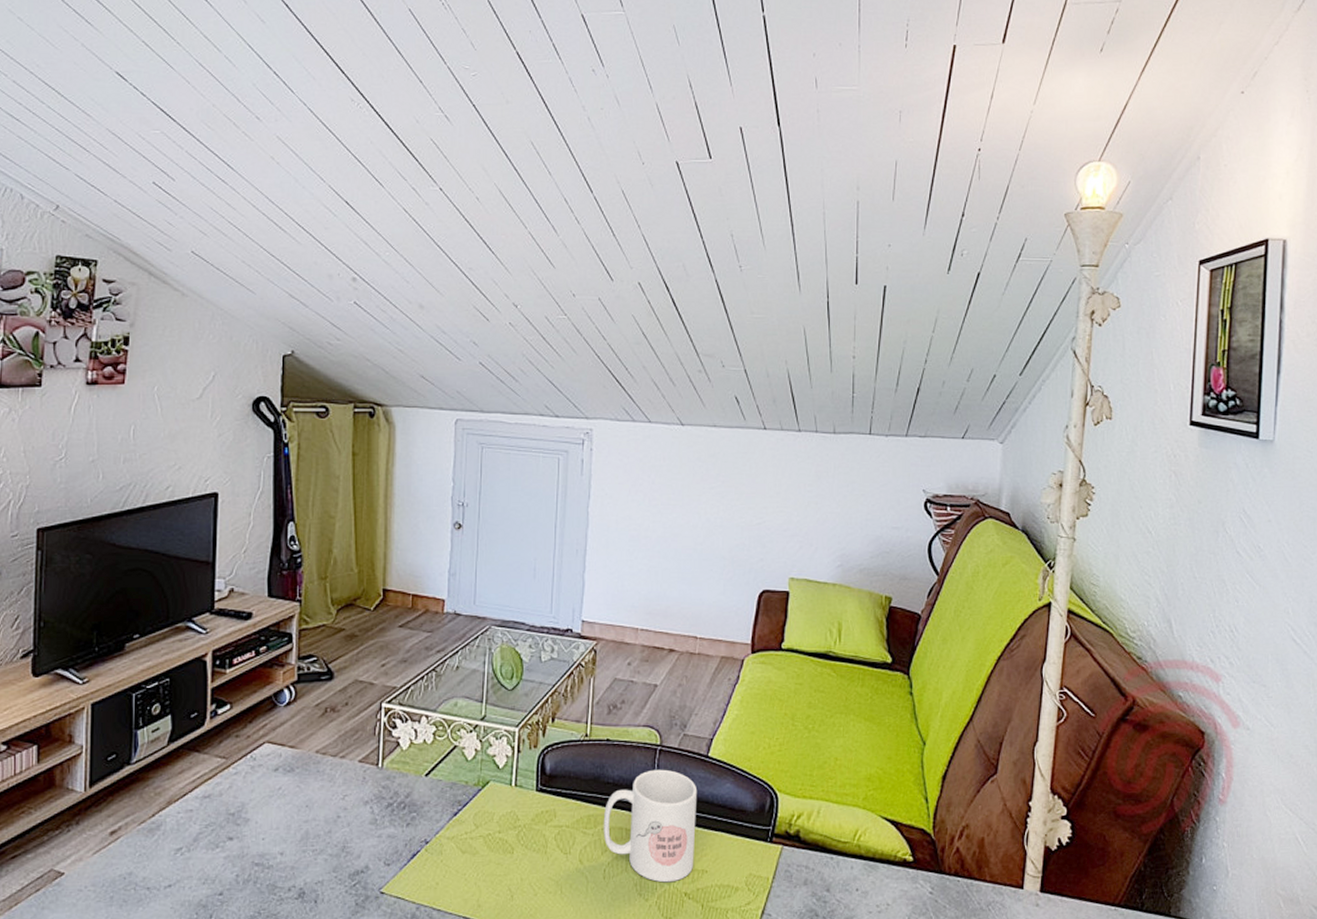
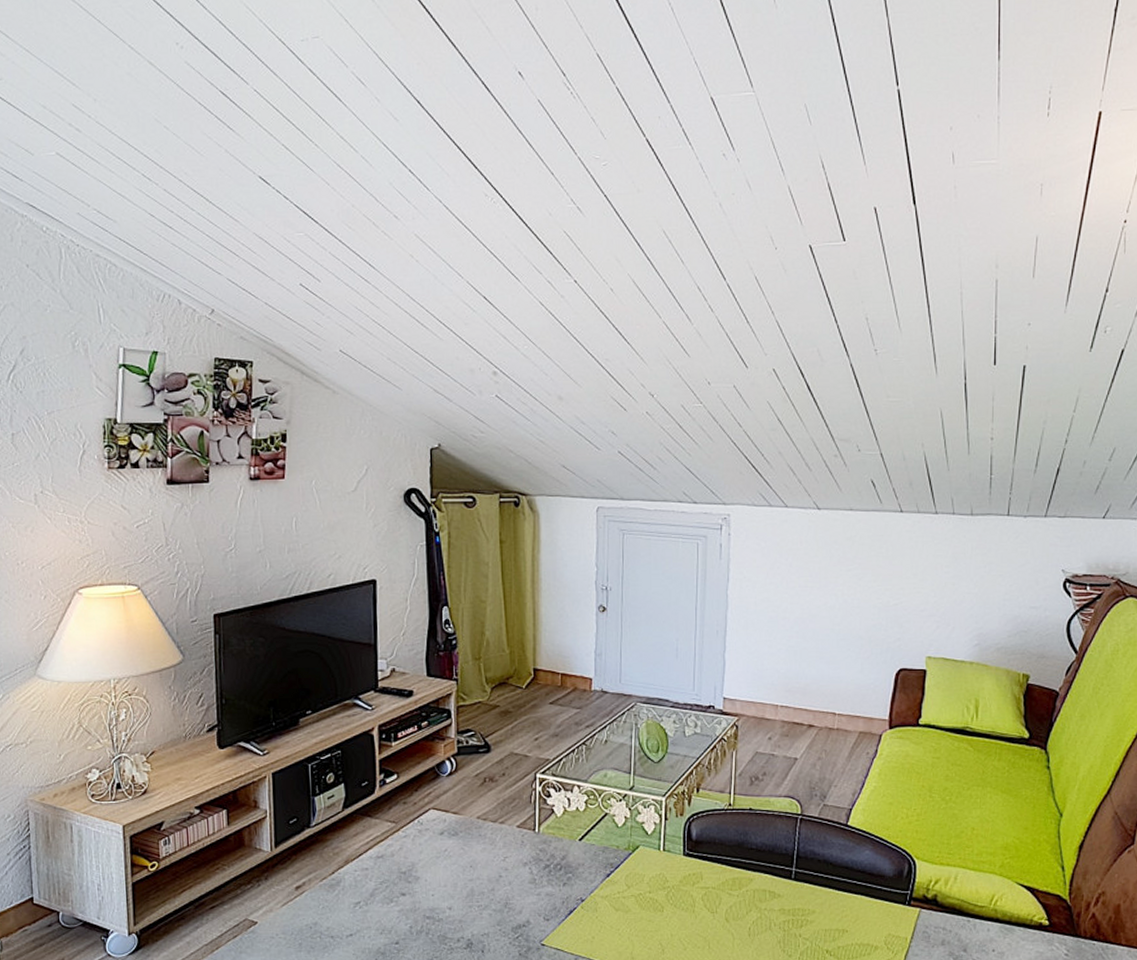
mug: present [603,769,698,883] -> none [747,837,838,941]

